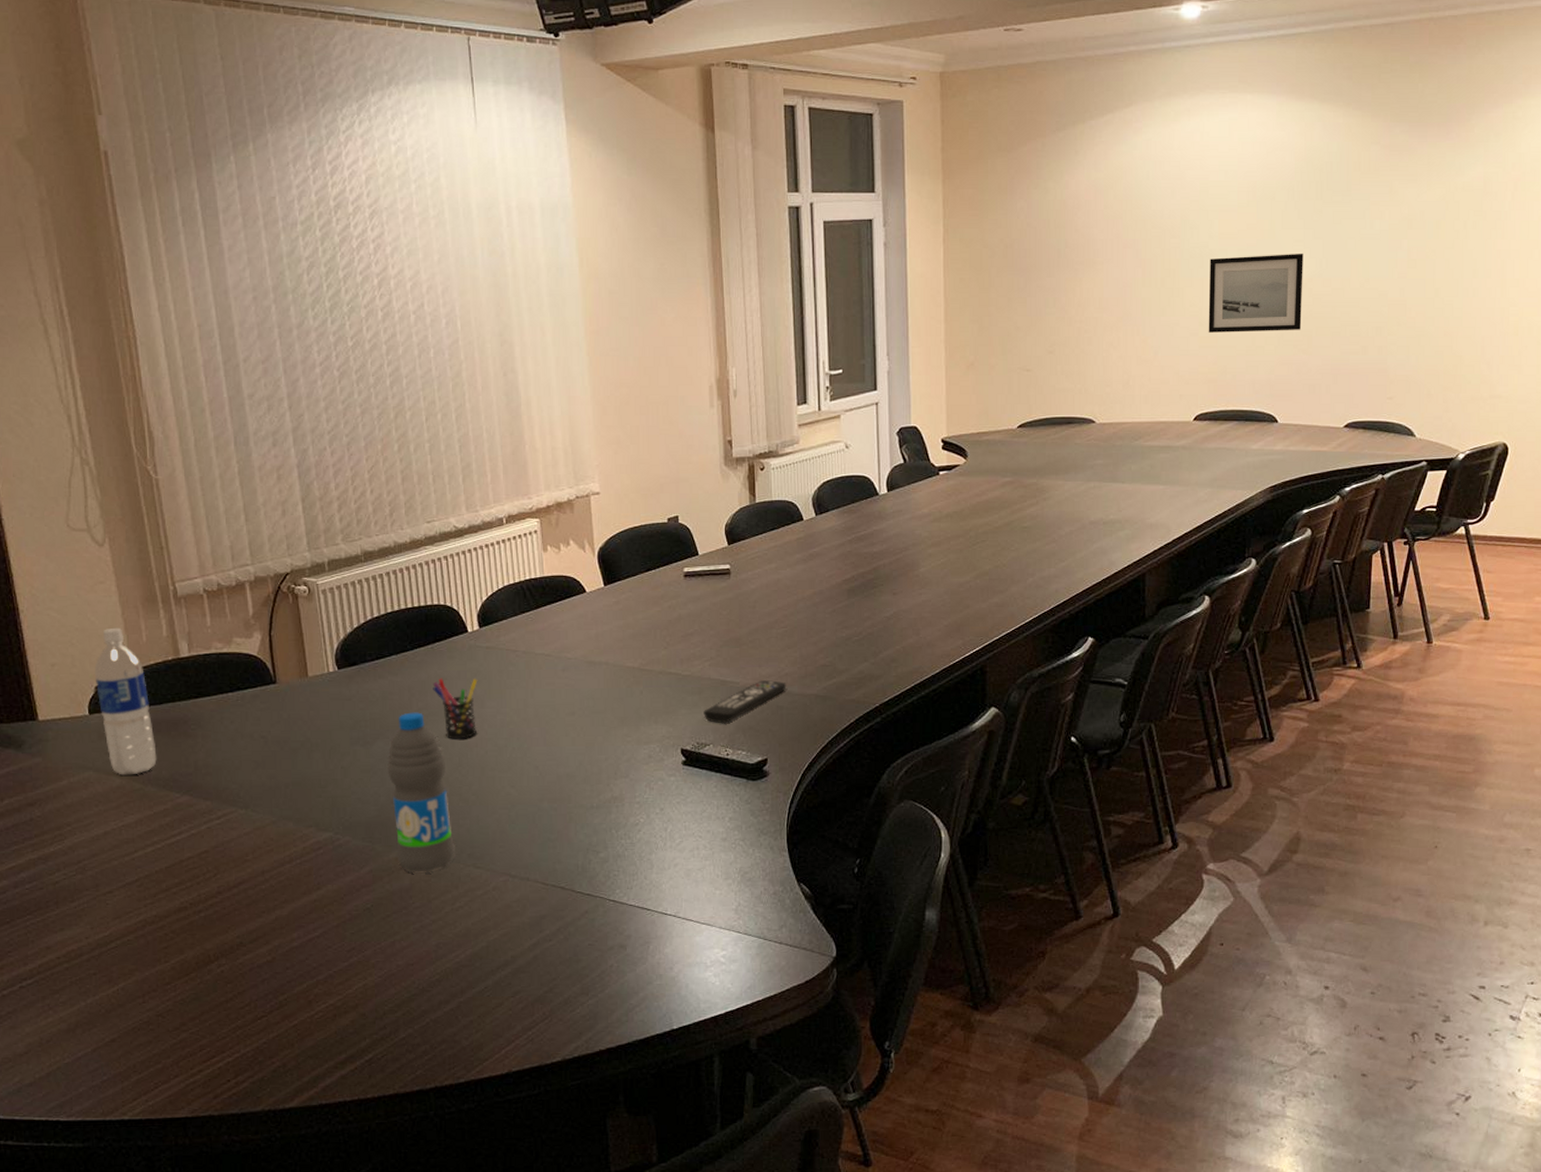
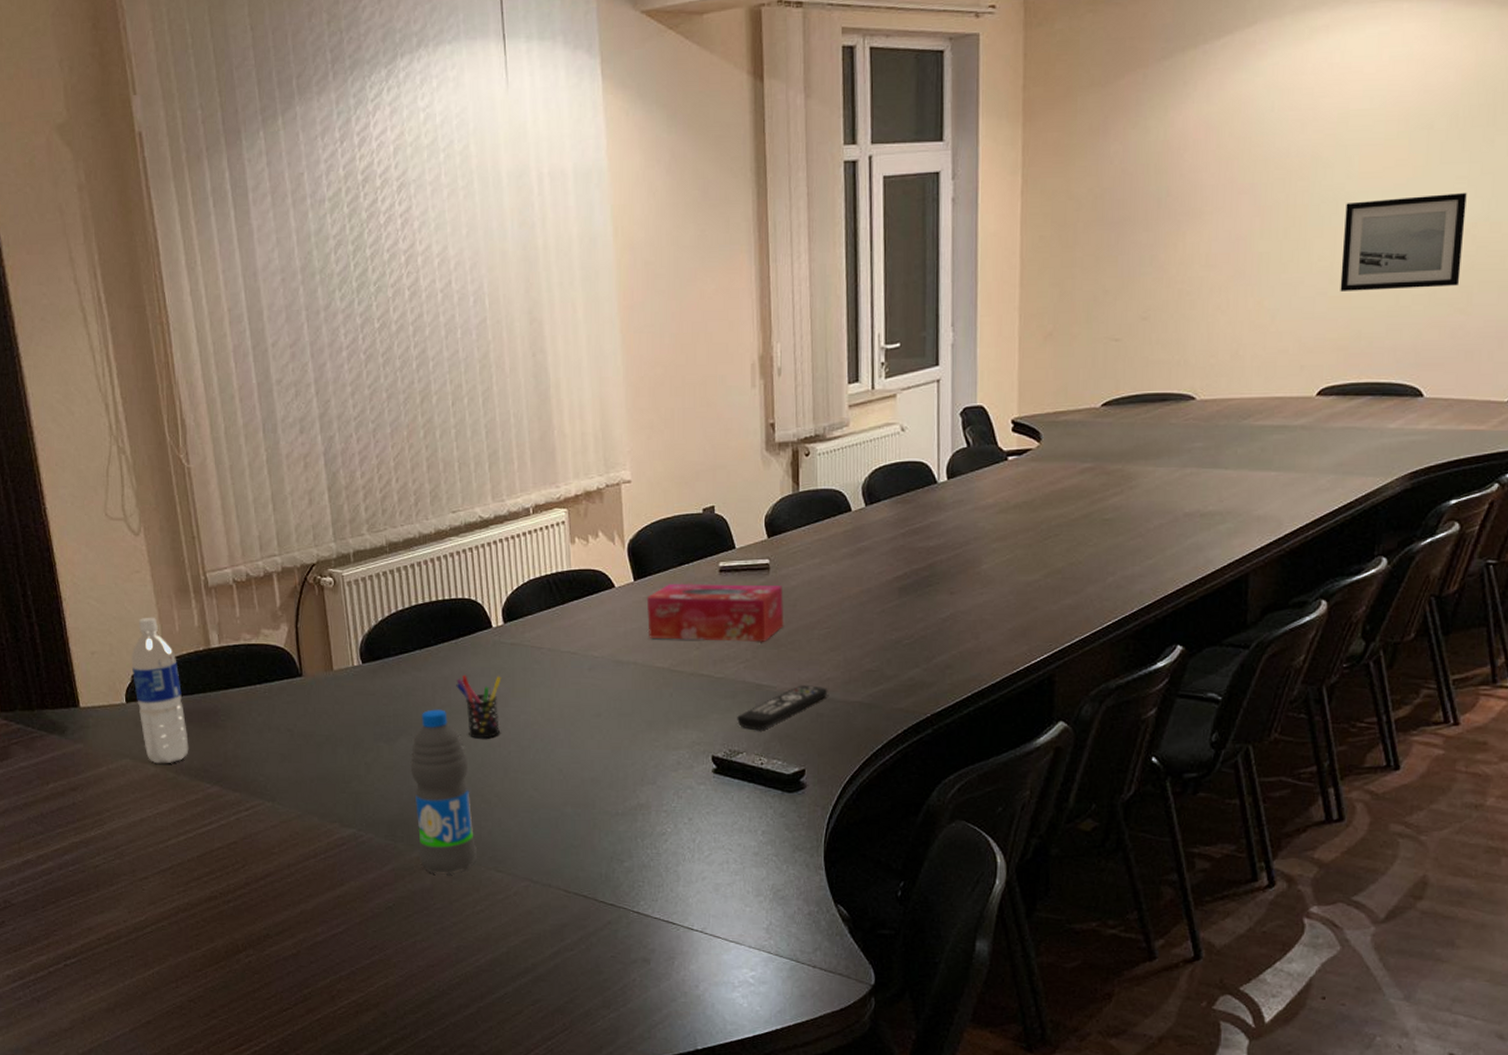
tissue box: none [616,587,745,642] -> present [646,583,784,643]

